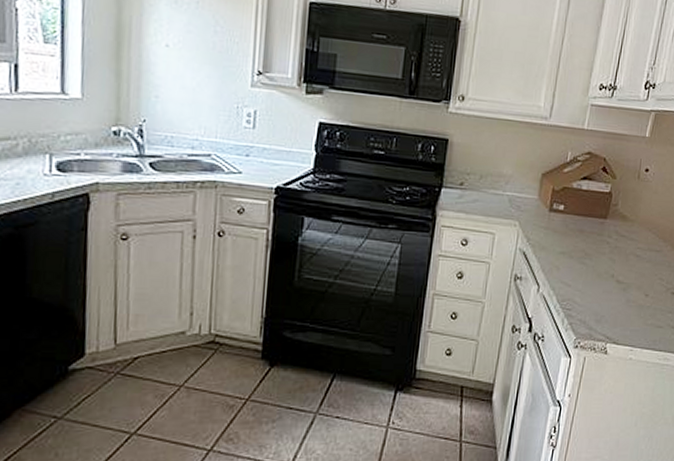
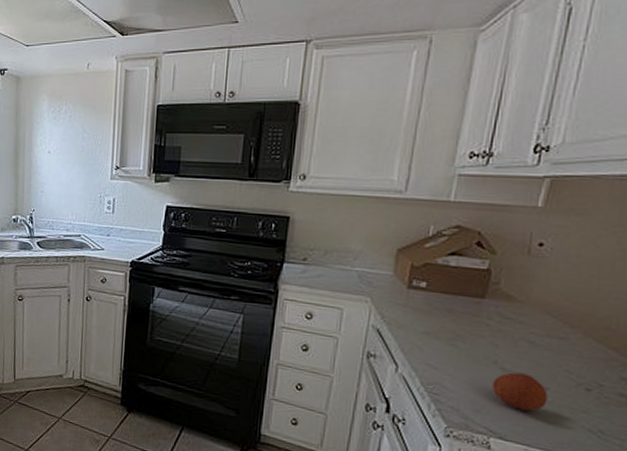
fruit: none [609,284,648,316] -> present [492,372,548,412]

